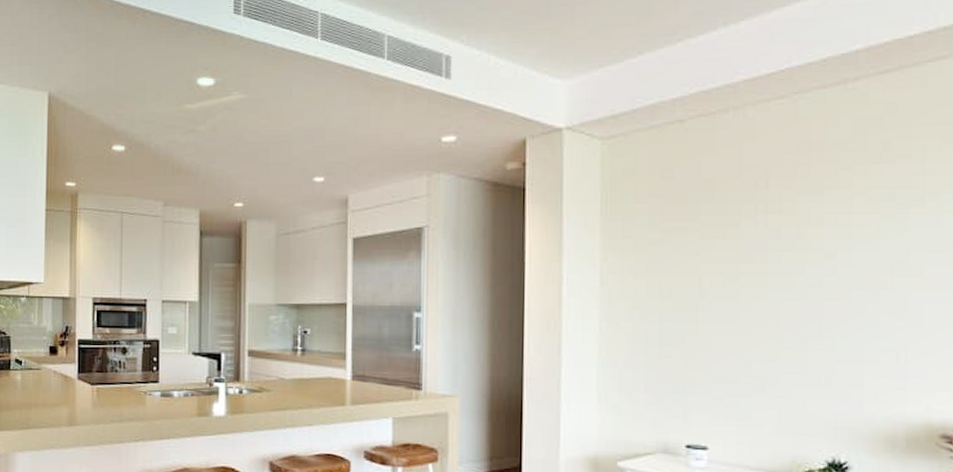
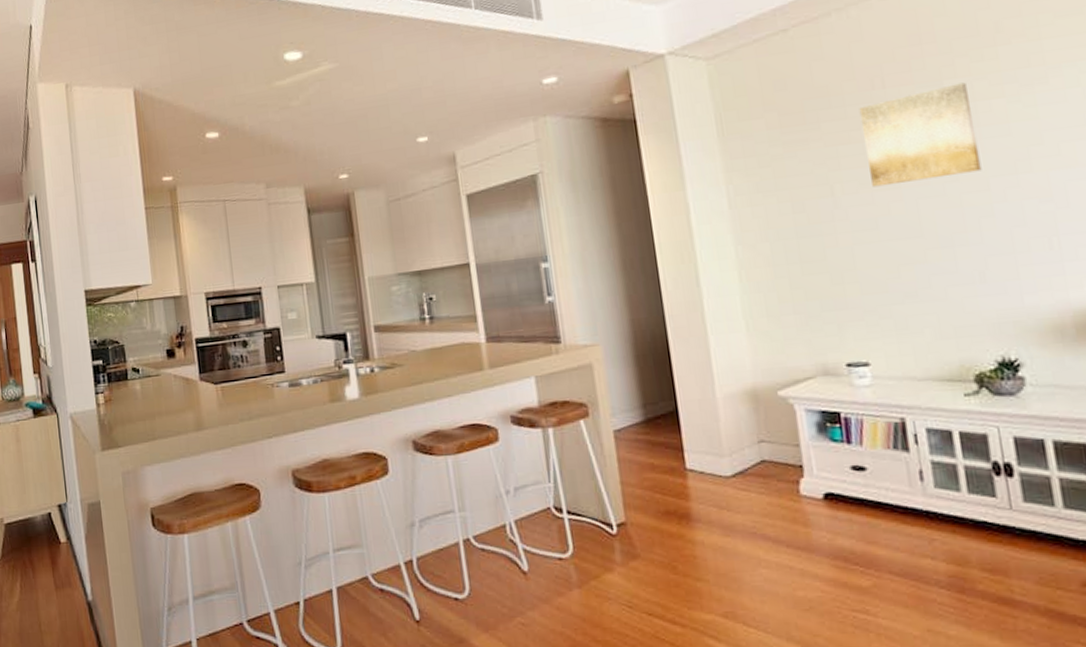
wall art: none [738,194,847,284] -> present [859,82,982,188]

